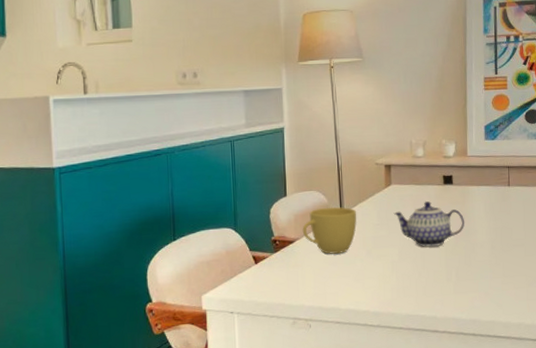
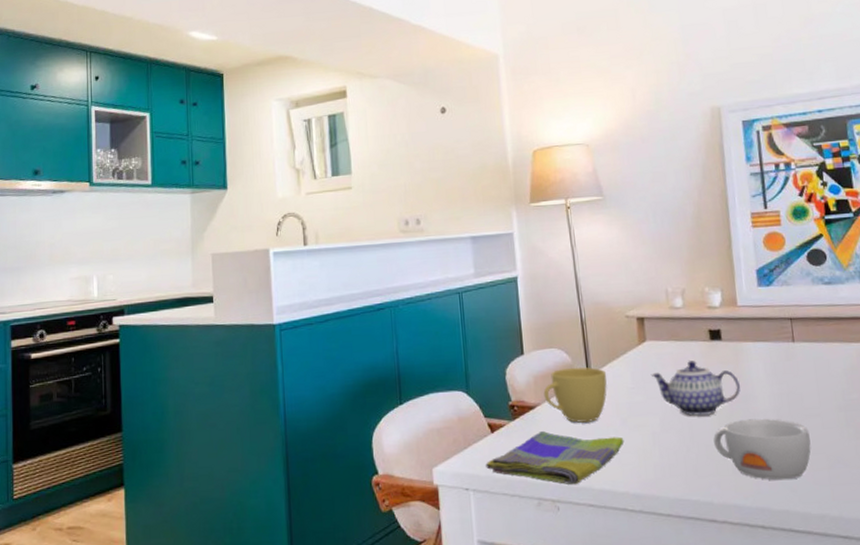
dish towel: none [249,261,368,306] -> present [485,430,624,485]
bowl: none [440,248,515,298] -> present [713,418,811,481]

